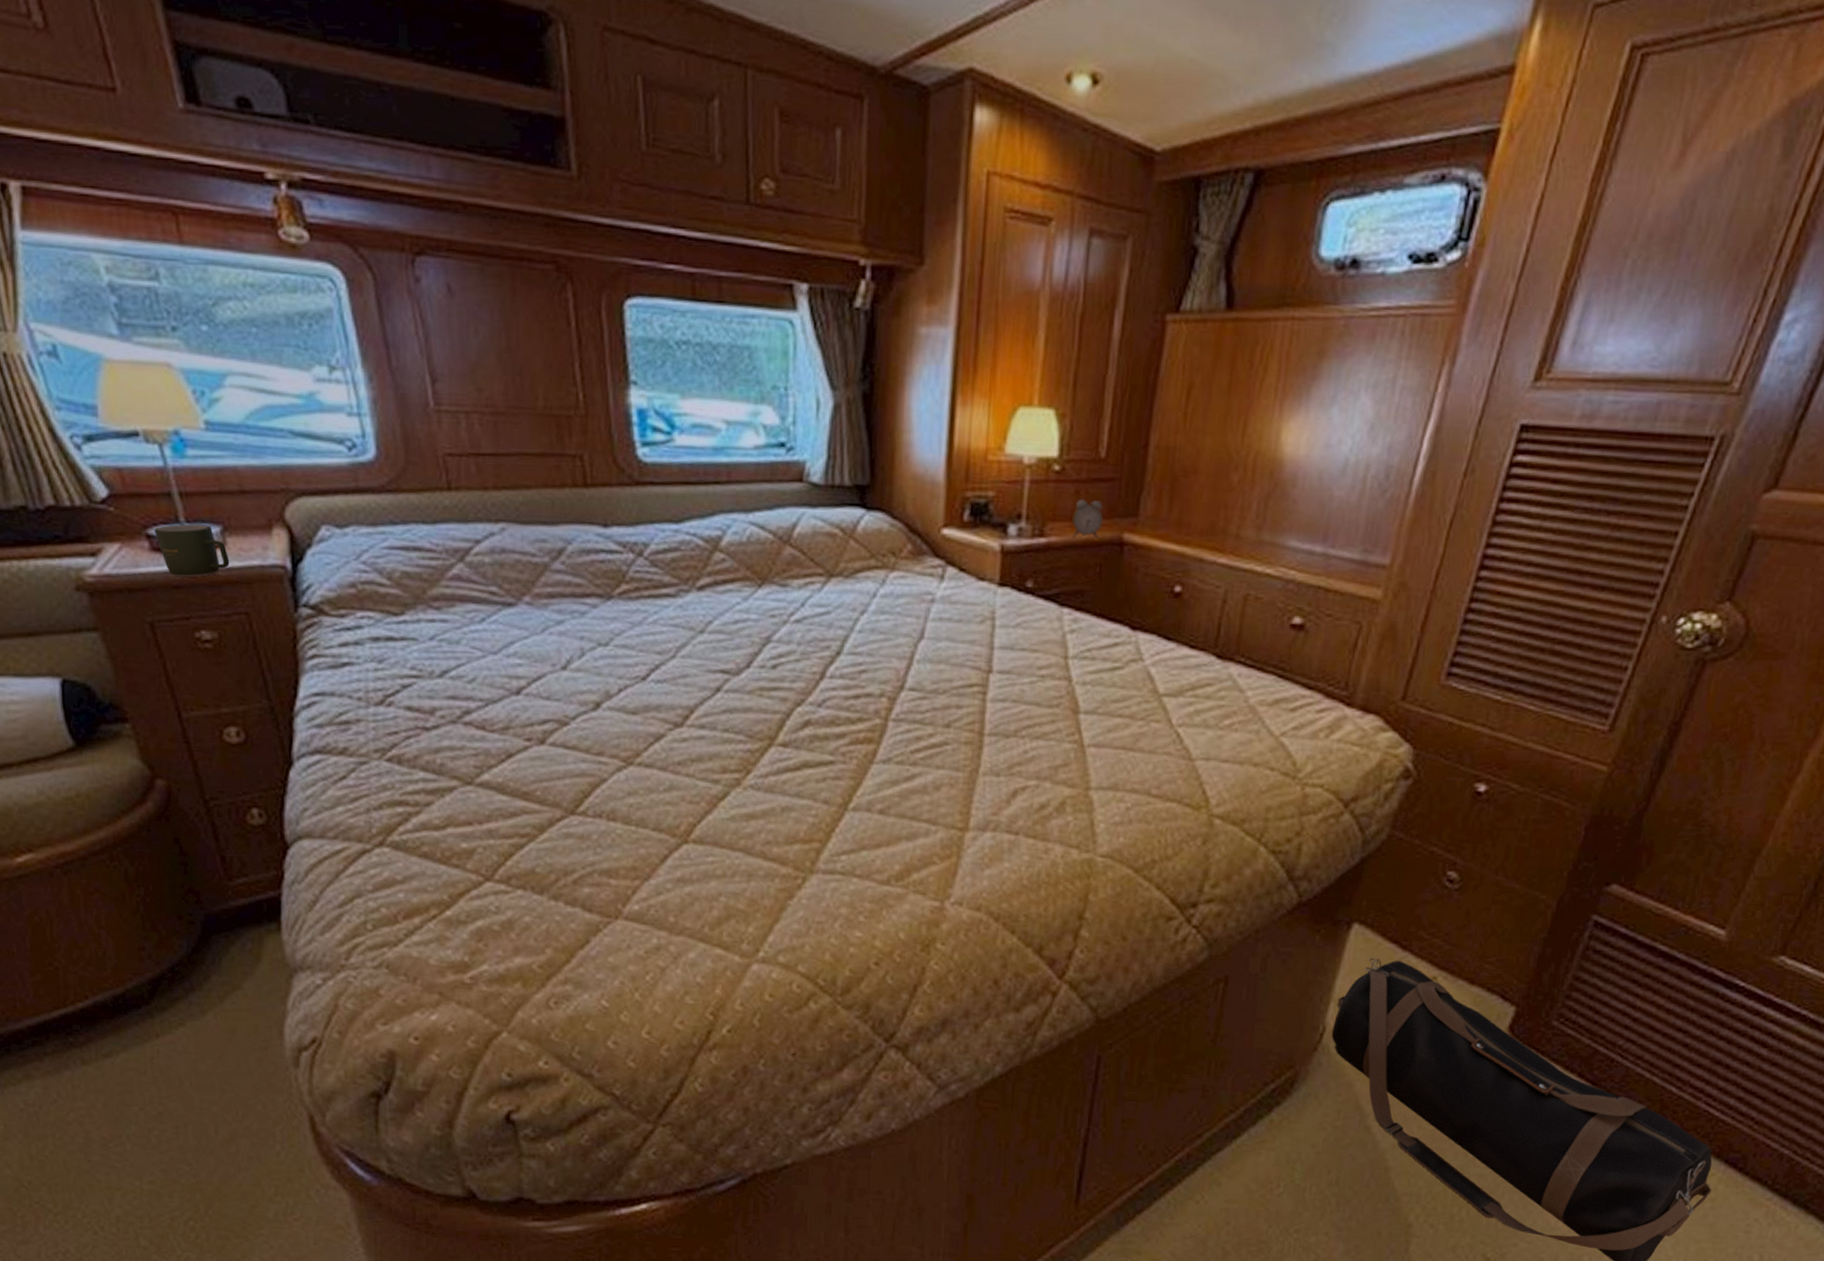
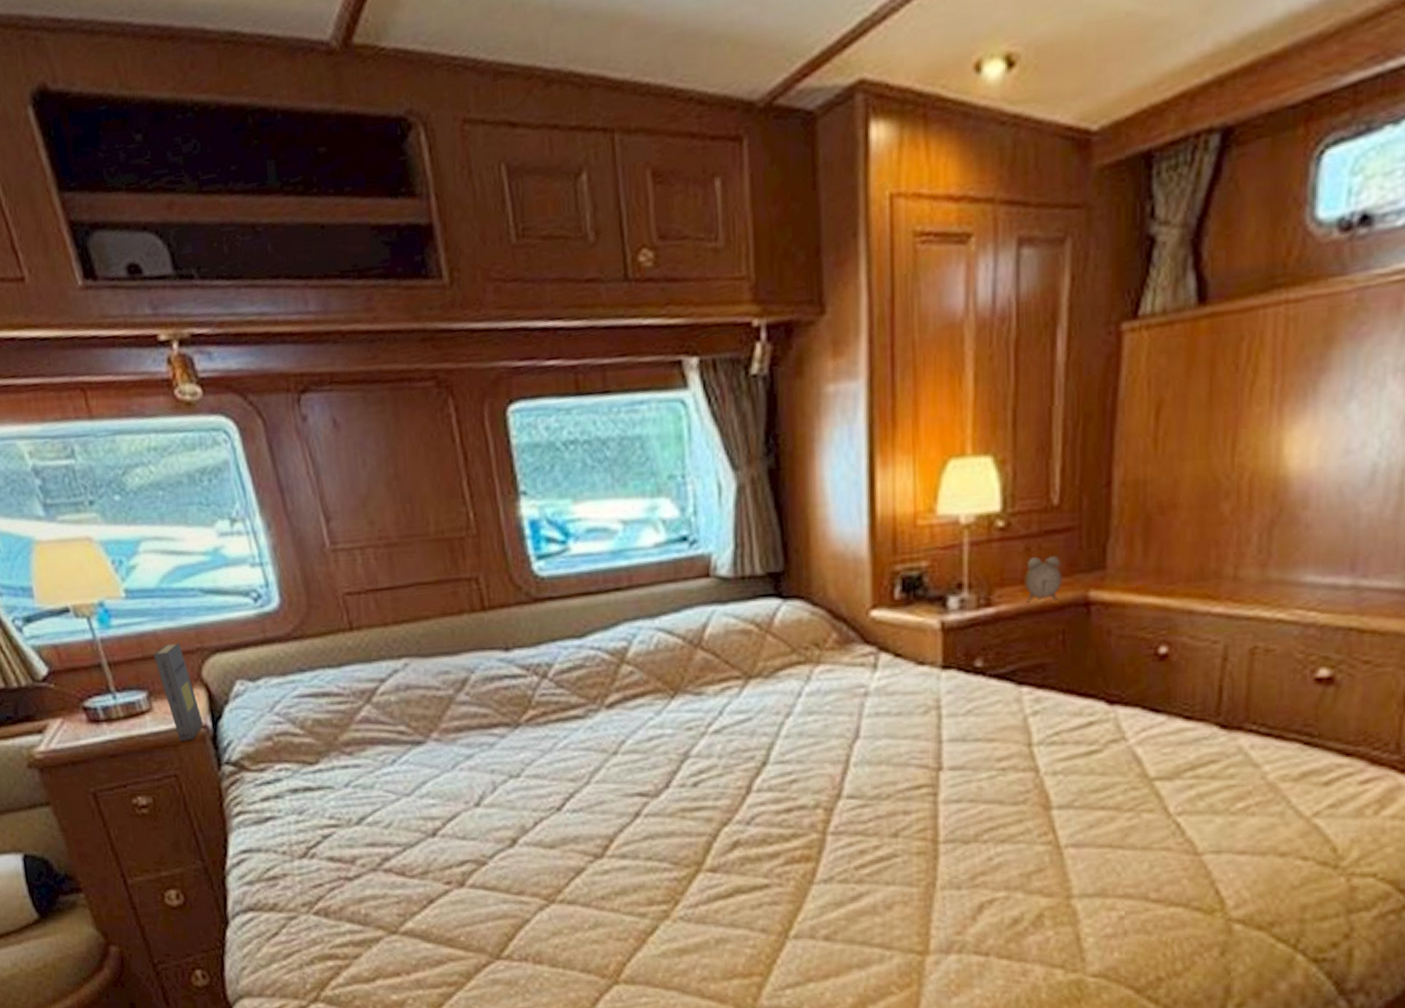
mug: present [155,524,230,578] -> none [90,692,158,746]
book: none [232,480,282,580] -> present [153,642,203,742]

